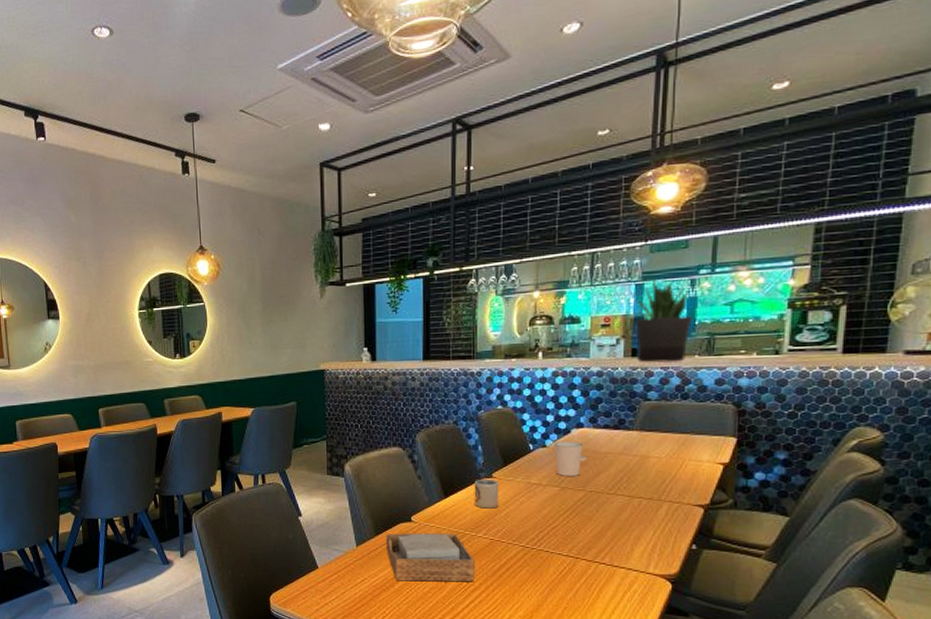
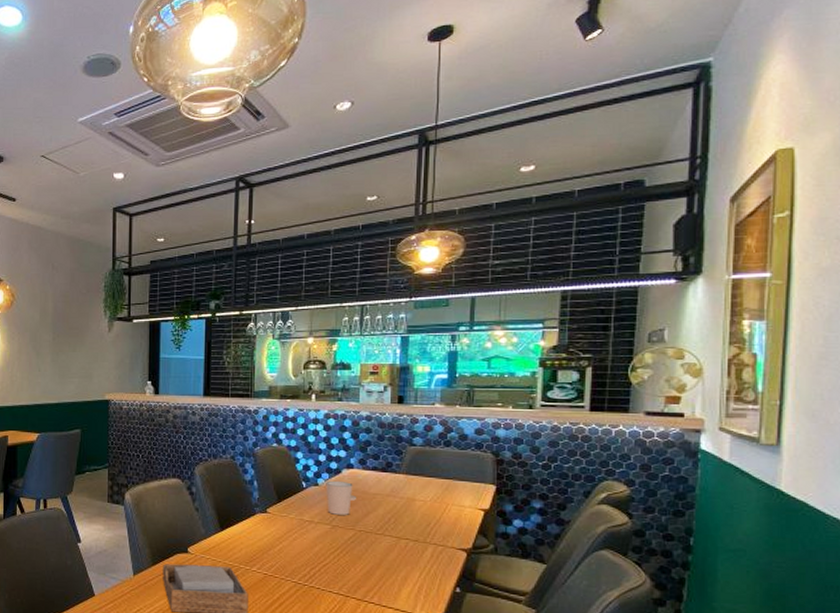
cup: present [474,478,499,509] -> none [249,513,273,544]
planter: present [636,278,693,364] -> none [402,332,454,412]

